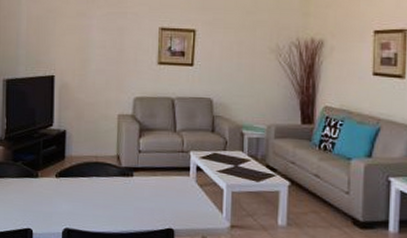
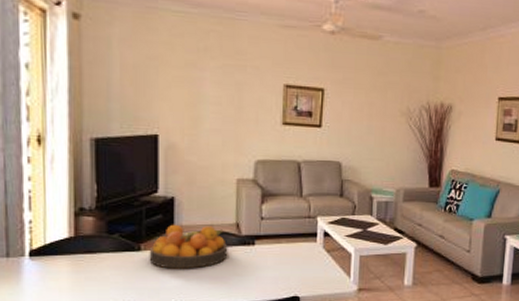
fruit bowl: none [44,154,110,196] -> present [149,224,228,269]

